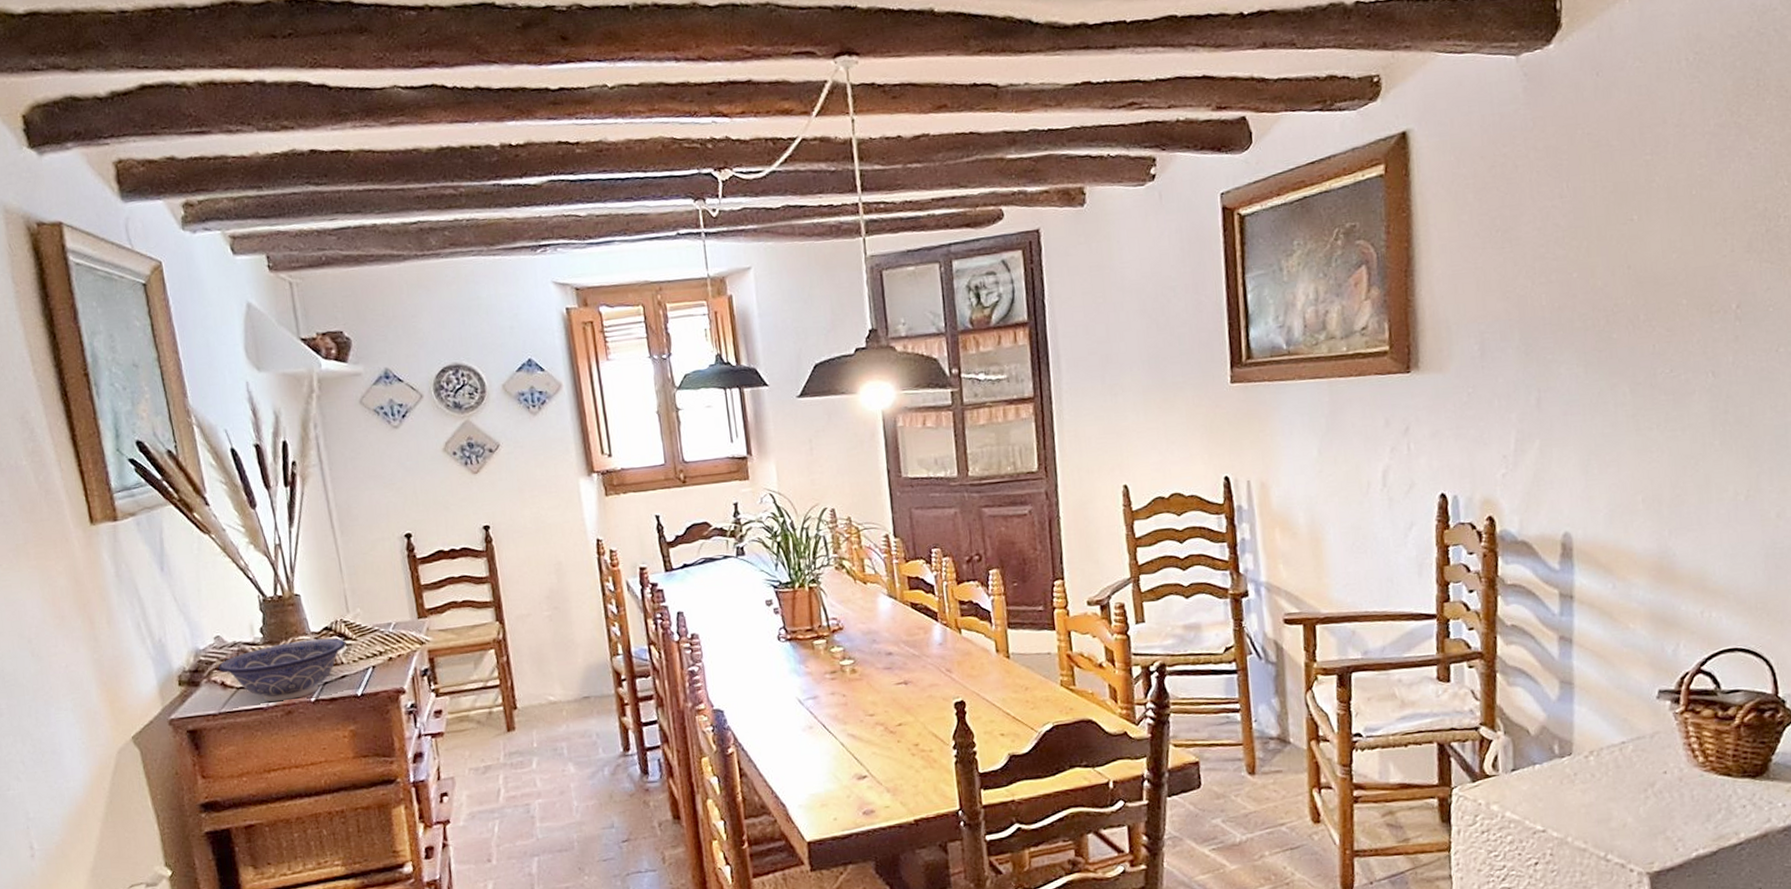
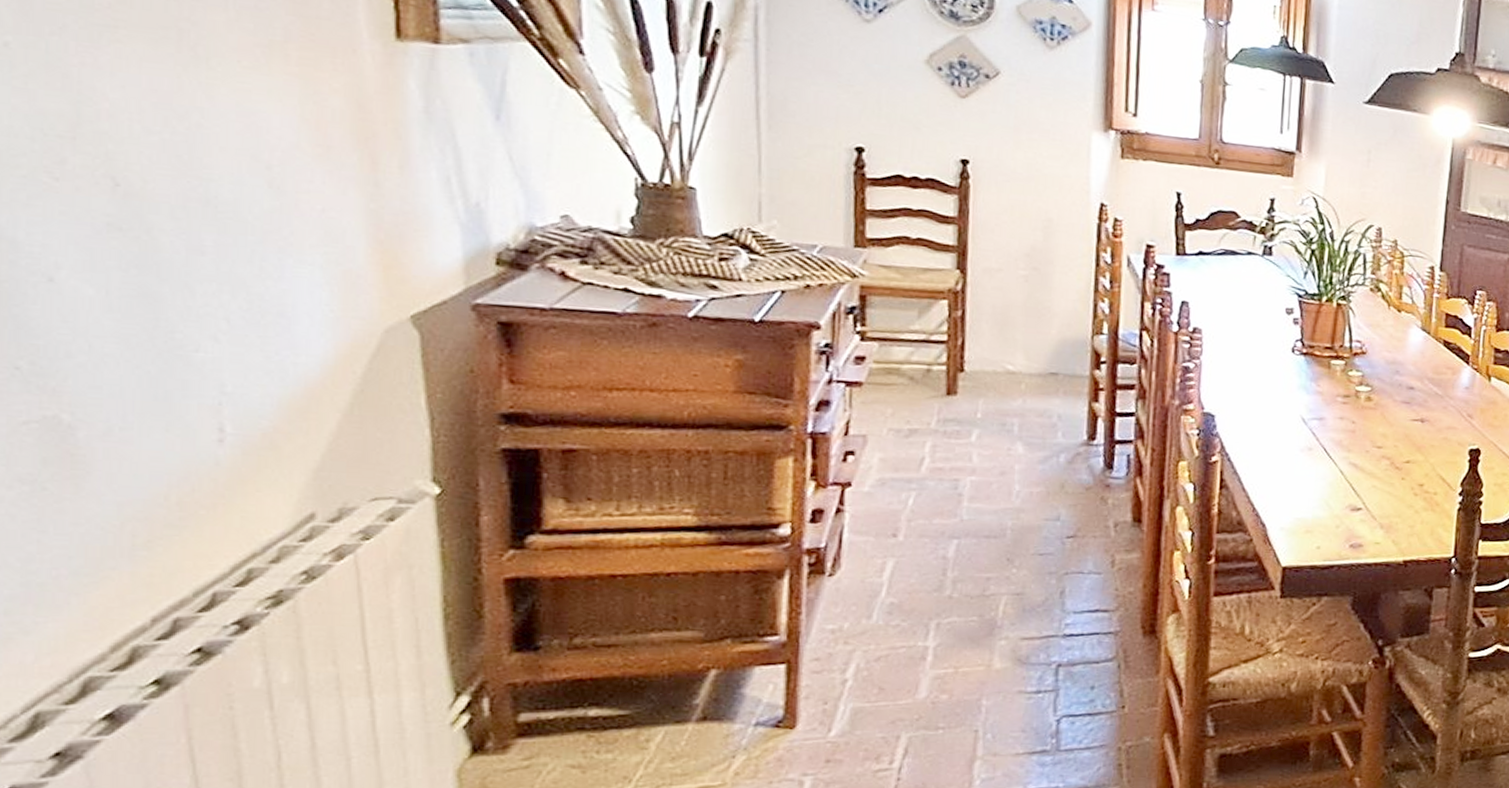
decorative bowl: present [218,638,346,703] -> none [560,241,750,311]

